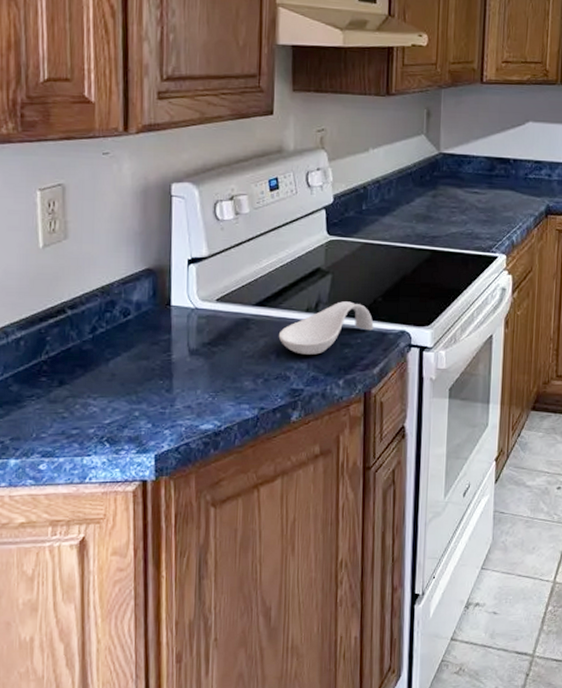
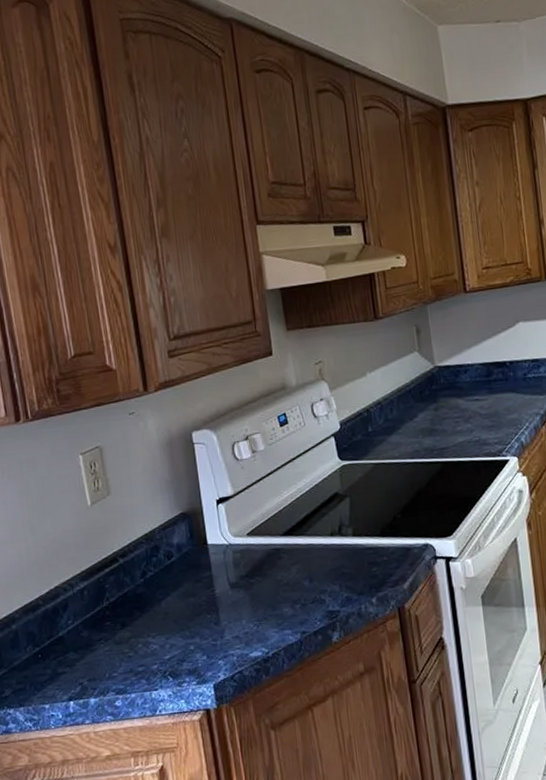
spoon rest: present [278,301,374,355] -> none [308,521,398,577]

